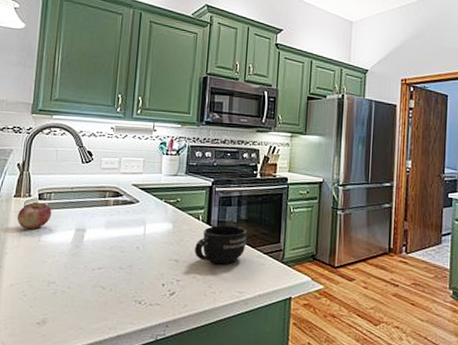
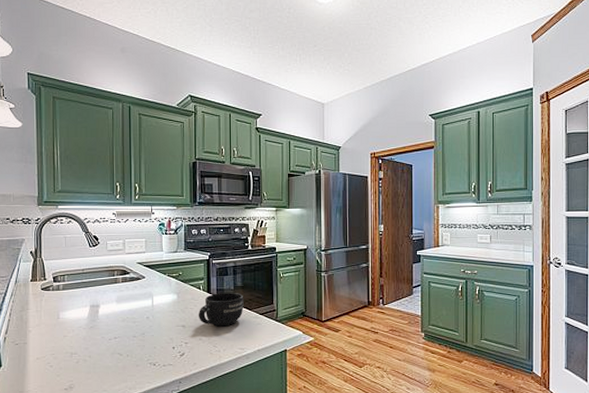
apple: present [17,201,52,229] -> none [35,284,67,309]

